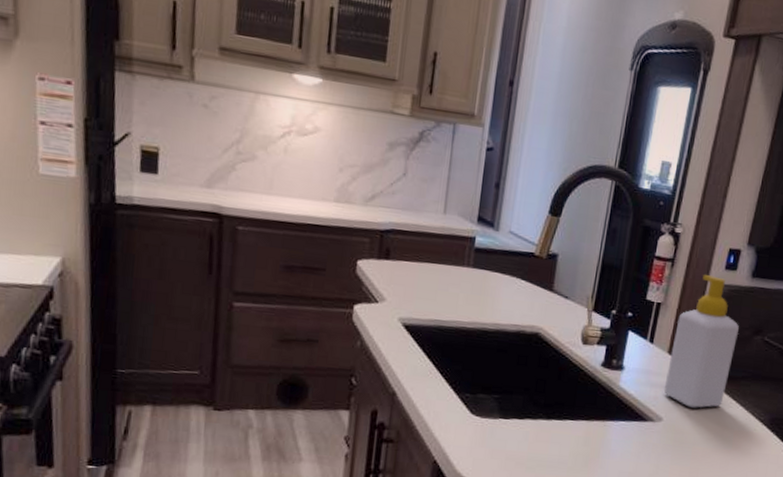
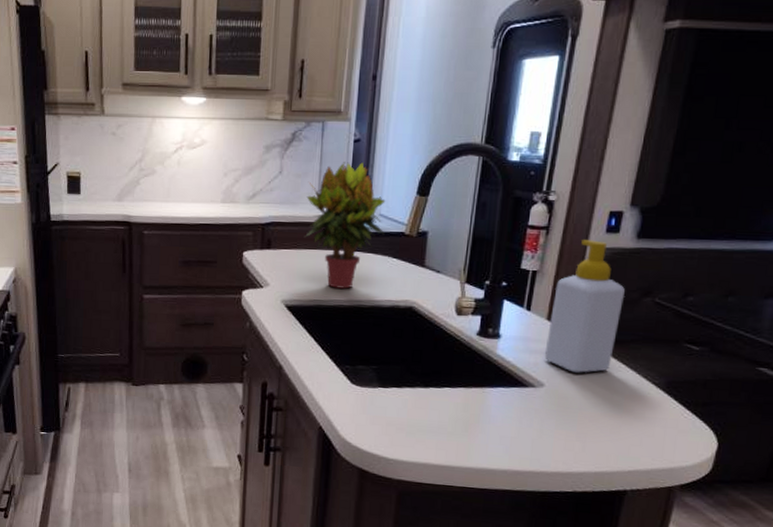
potted plant: none [428,170,517,310] -> present [305,162,386,290]

